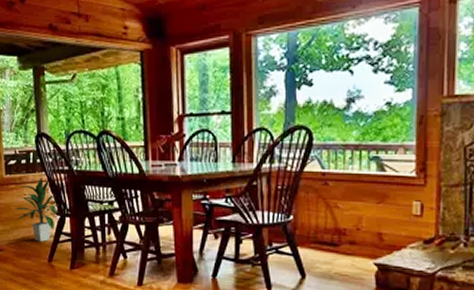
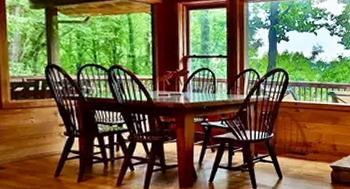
indoor plant: present [13,176,59,242] -> none [18,102,68,159]

